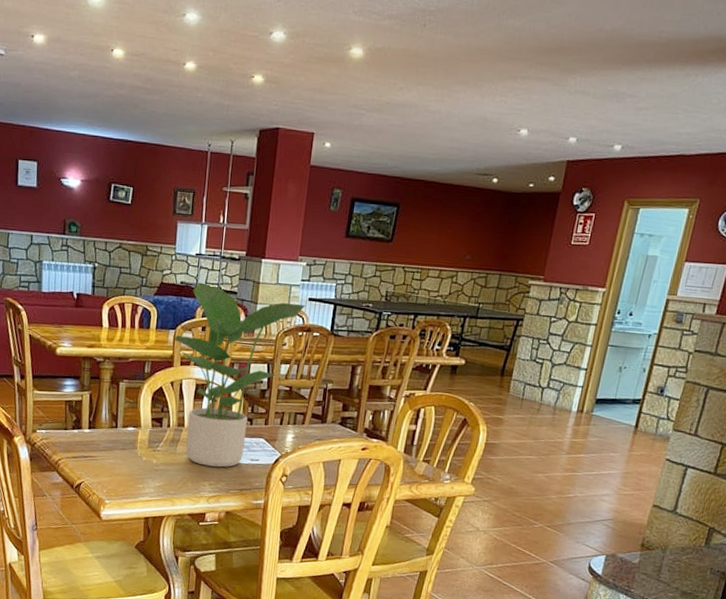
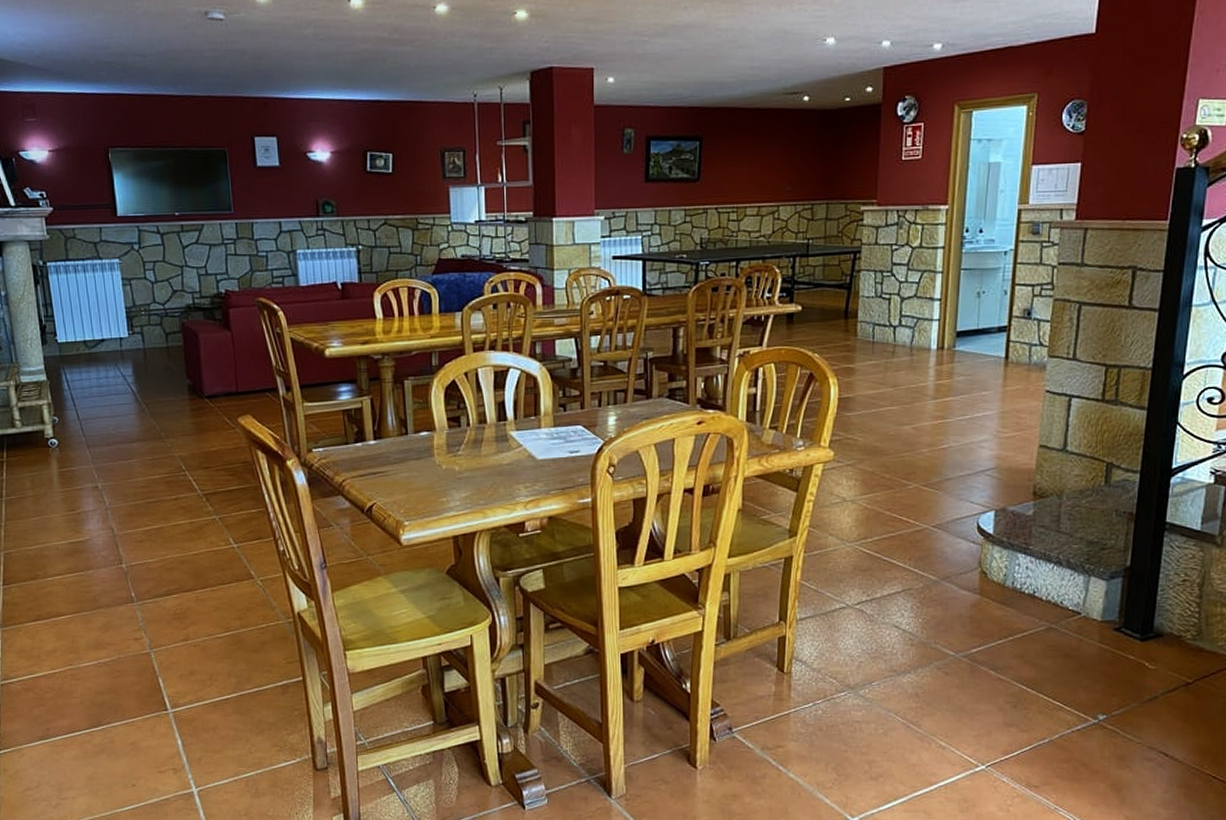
potted plant: present [174,282,305,468] -> none [462,253,610,466]

